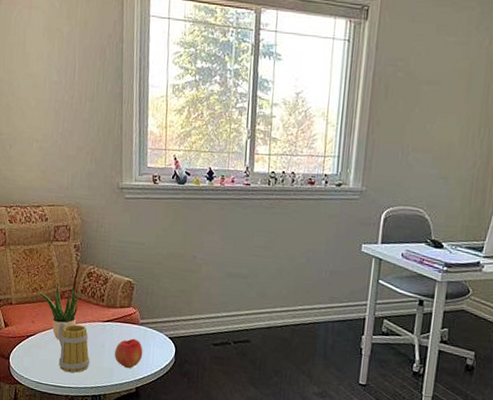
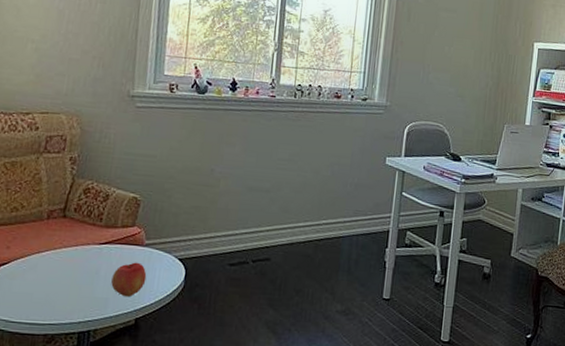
potted plant: present [37,281,83,340] -> none [17,198,76,268]
mug: present [58,322,90,373] -> none [37,246,80,306]

